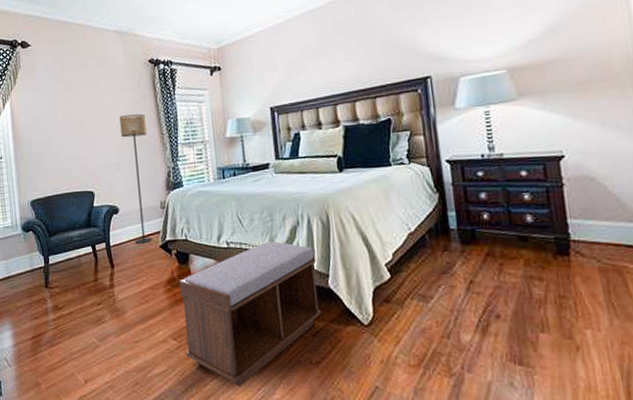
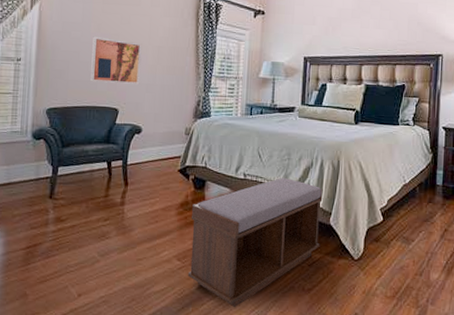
wall art: none [60,122,110,169] -> present [89,36,142,84]
floor lamp: present [119,113,153,244] -> none [154,39,185,166]

